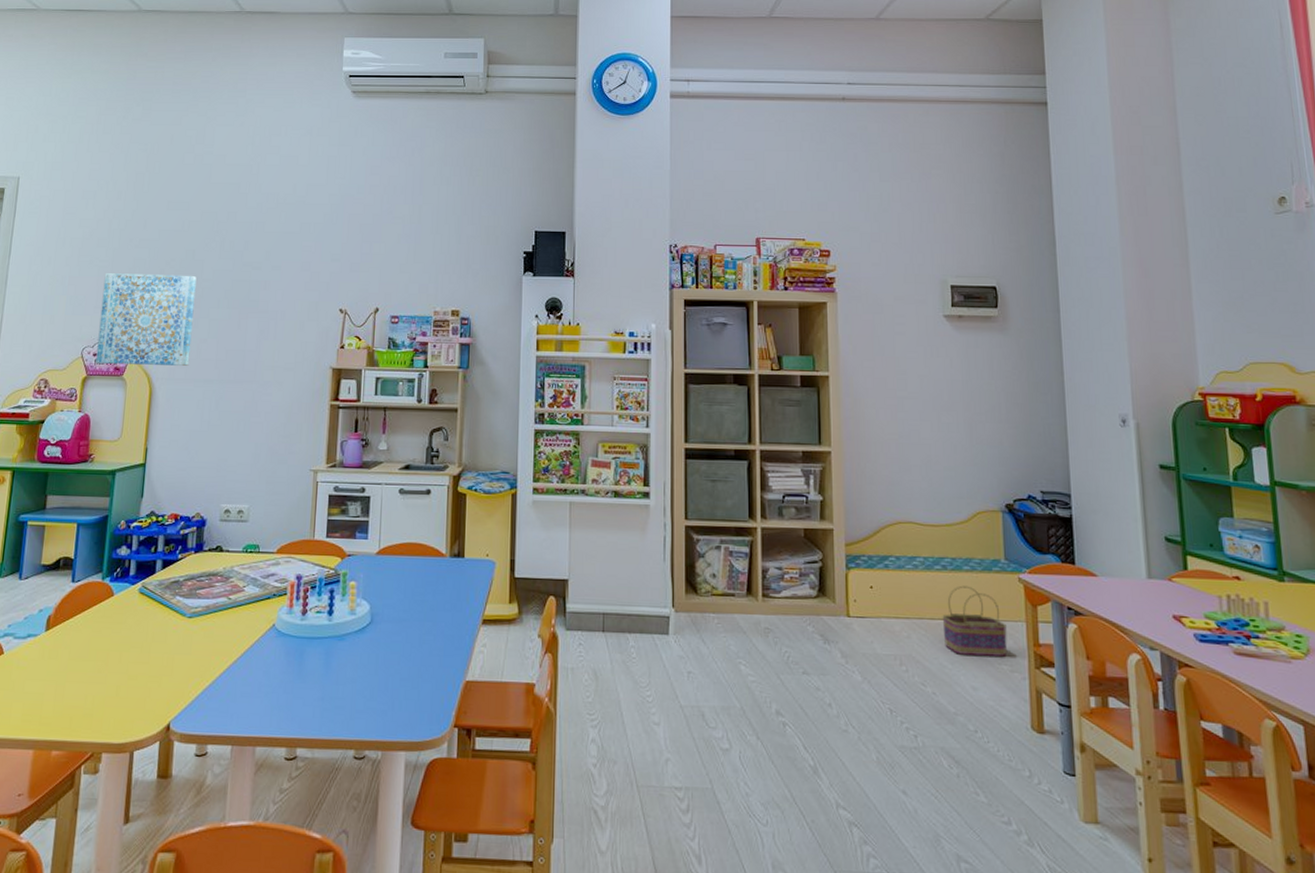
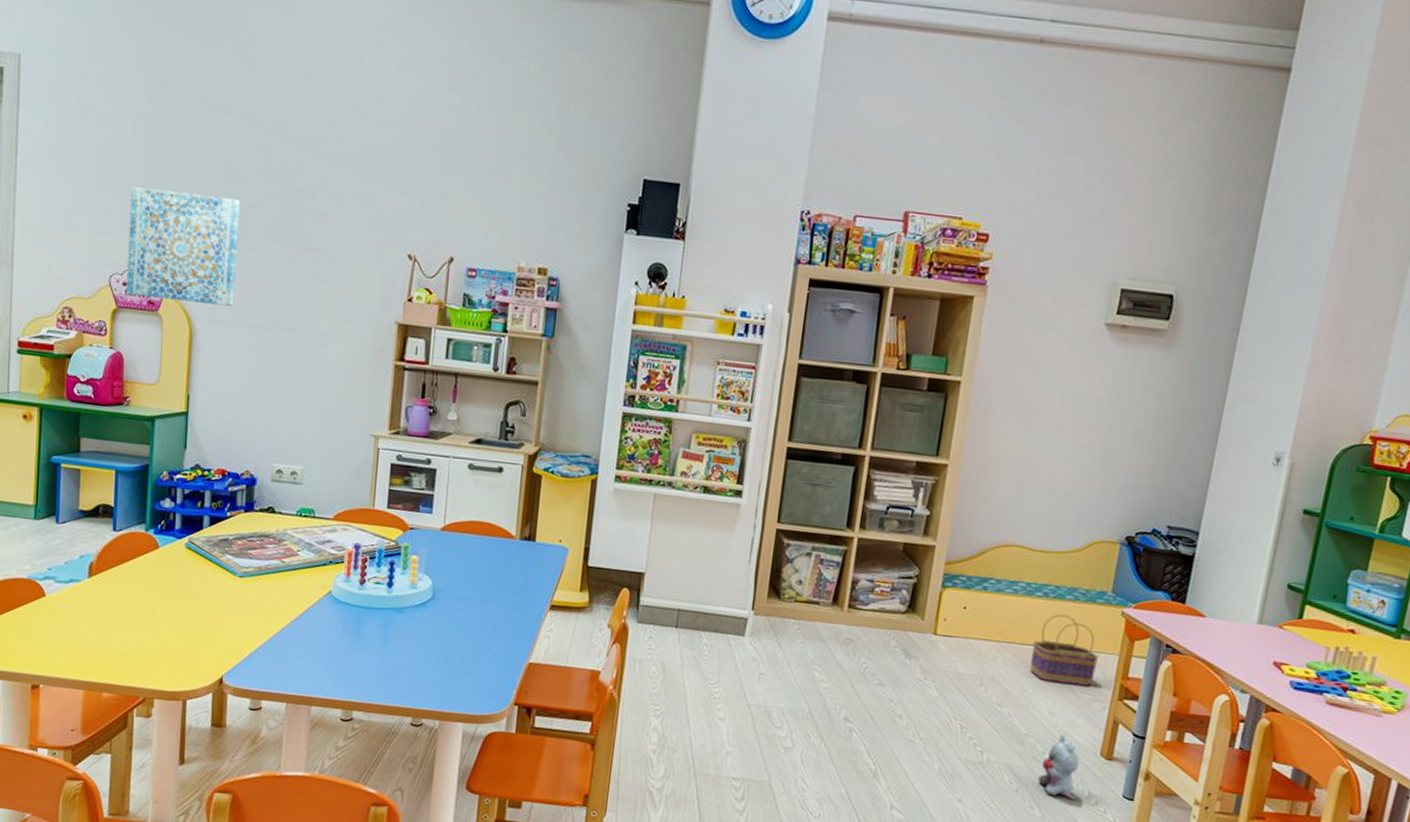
plush toy: none [976,709,1018,781] -> present [1038,733,1080,800]

